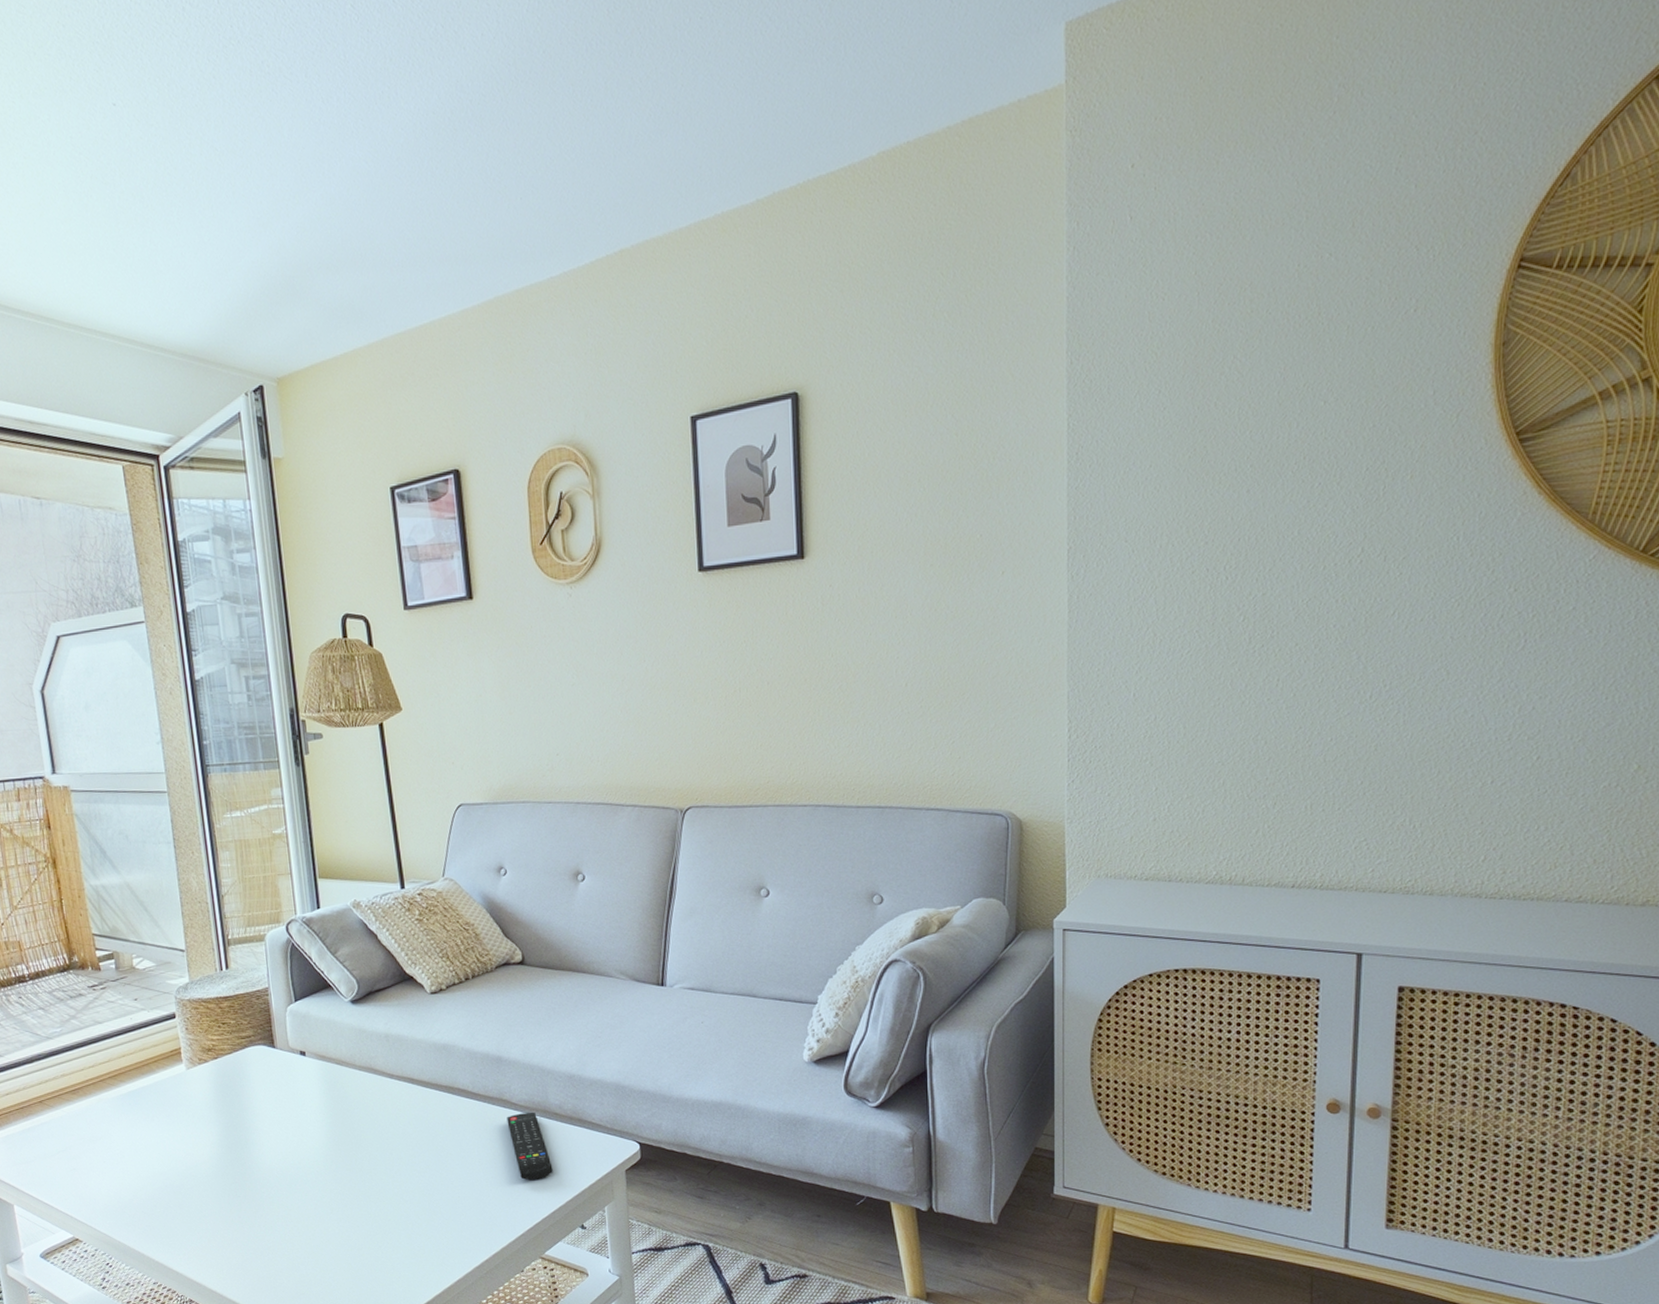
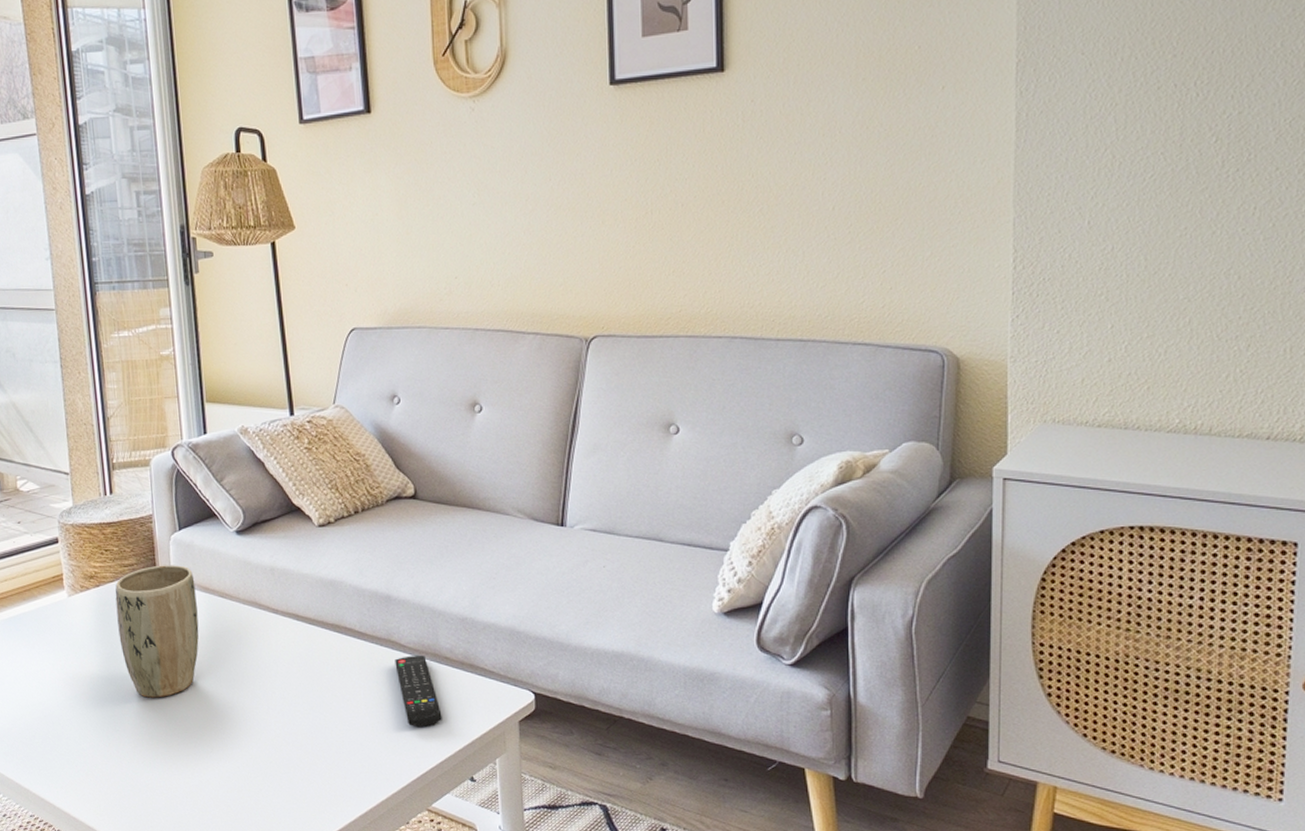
plant pot: none [233,1035,317,1164] -> present [115,565,199,698]

